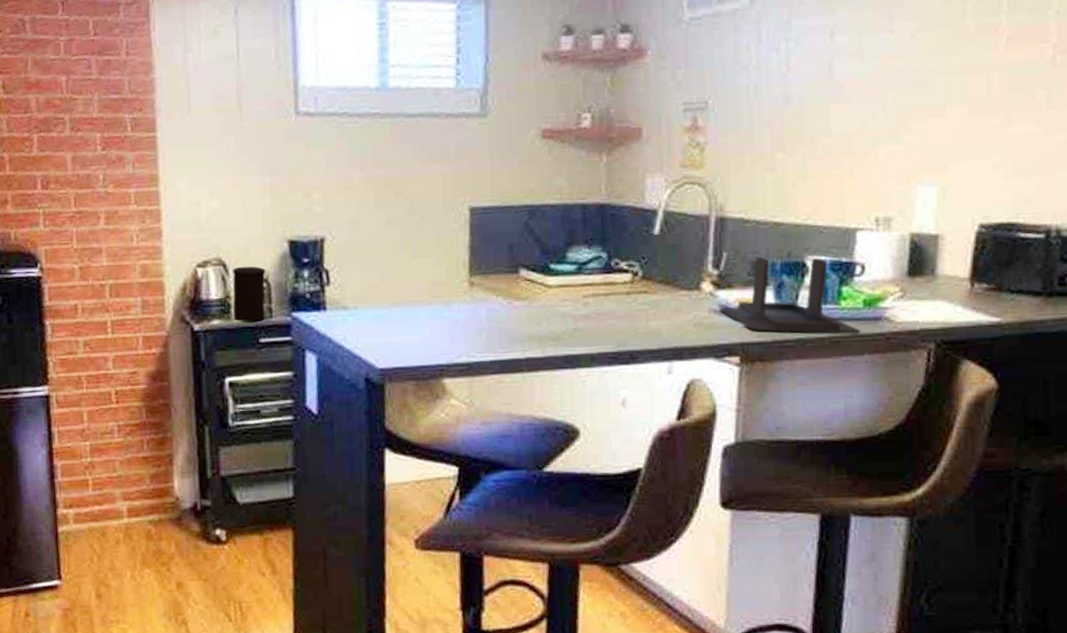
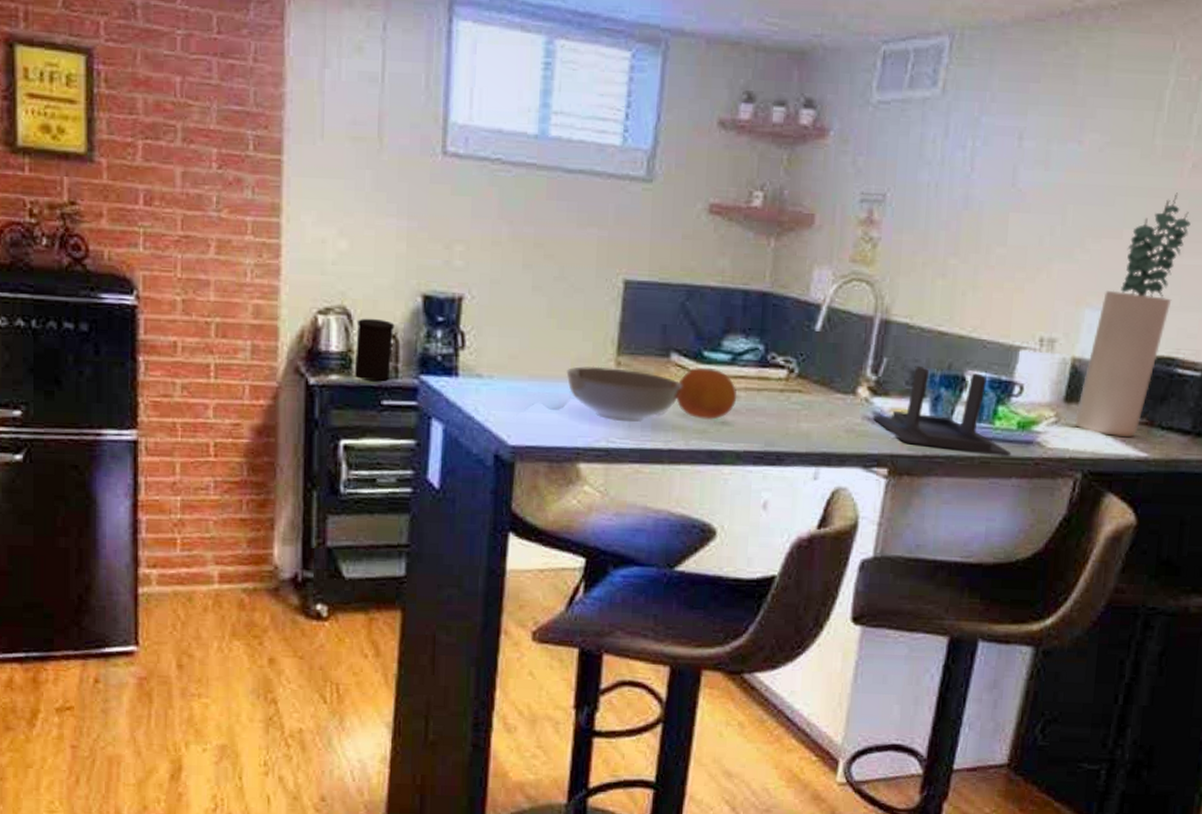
bowl: none [424,288,534,338] -> present [566,366,683,423]
fruit: none [528,279,586,328] -> present [676,367,737,421]
vase: none [921,66,1013,305] -> present [1075,193,1191,437]

